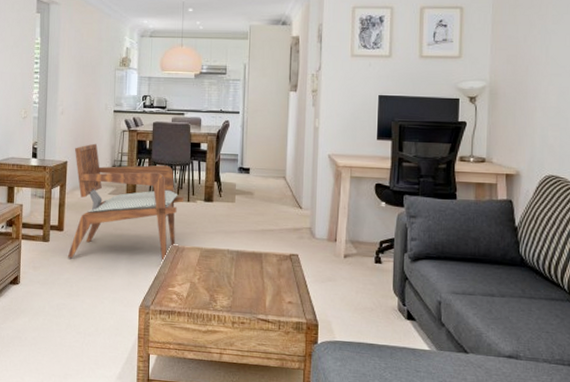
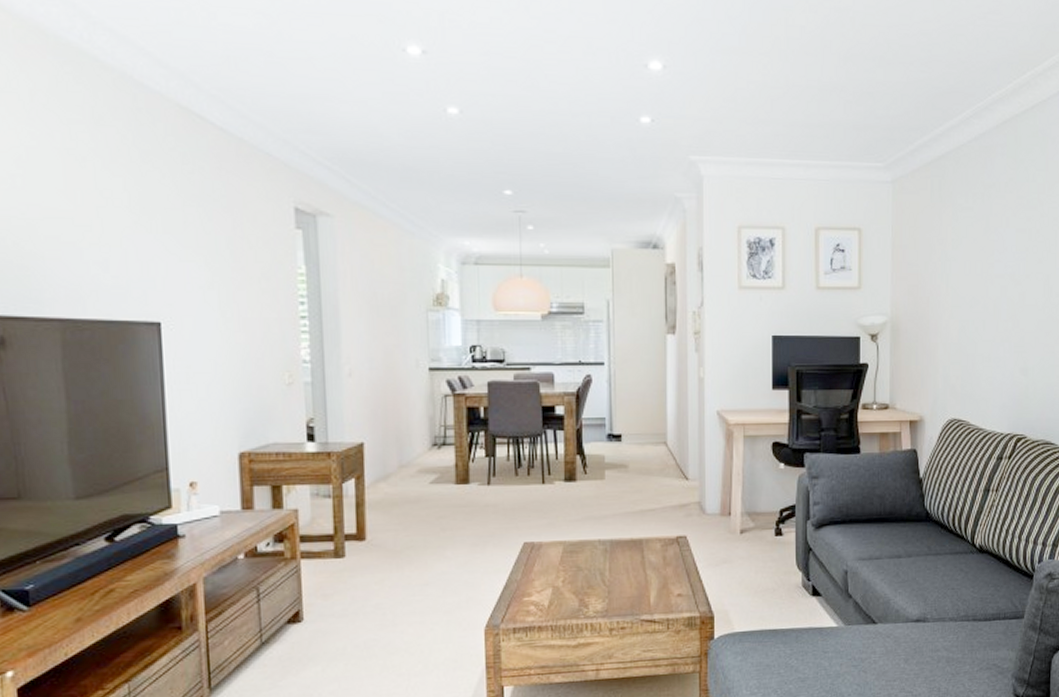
armchair: present [67,143,184,261] -> none [373,415,538,576]

